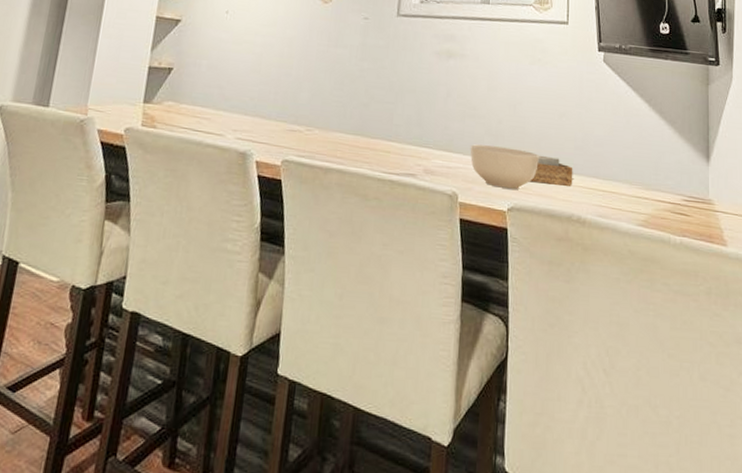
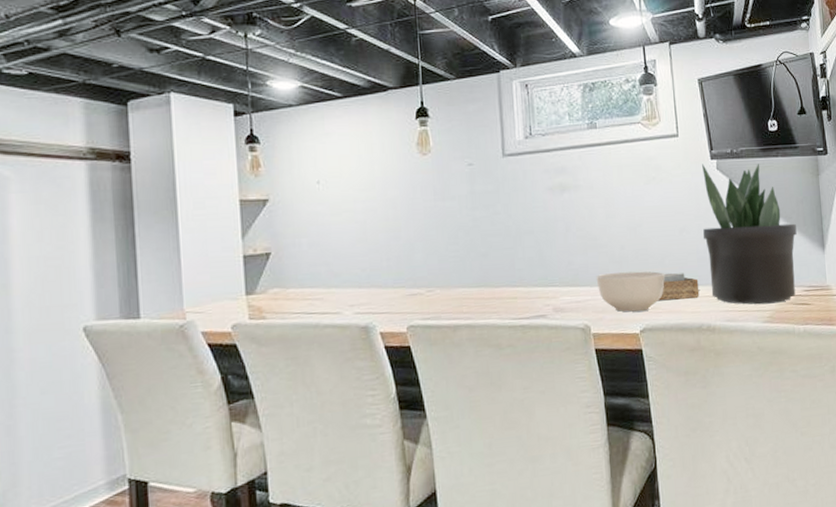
planter: none [583,54,681,208] -> present [702,164,797,304]

